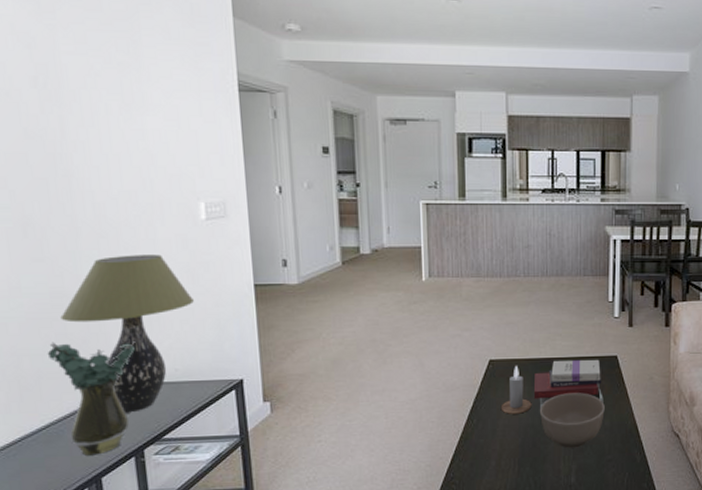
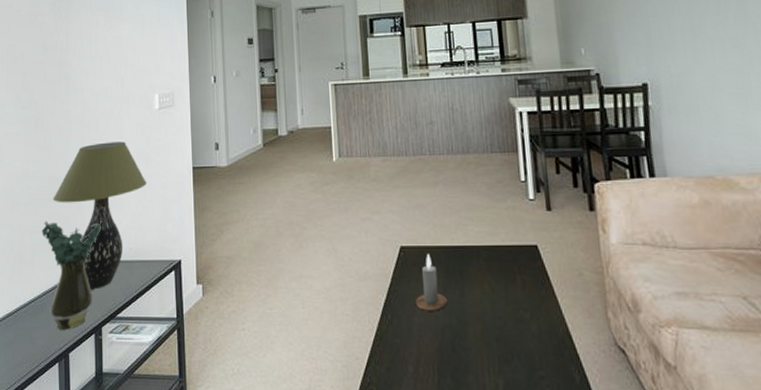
books: present [533,359,603,408] -> none [448,248,527,305]
bowl: present [540,393,605,448] -> none [457,288,530,358]

